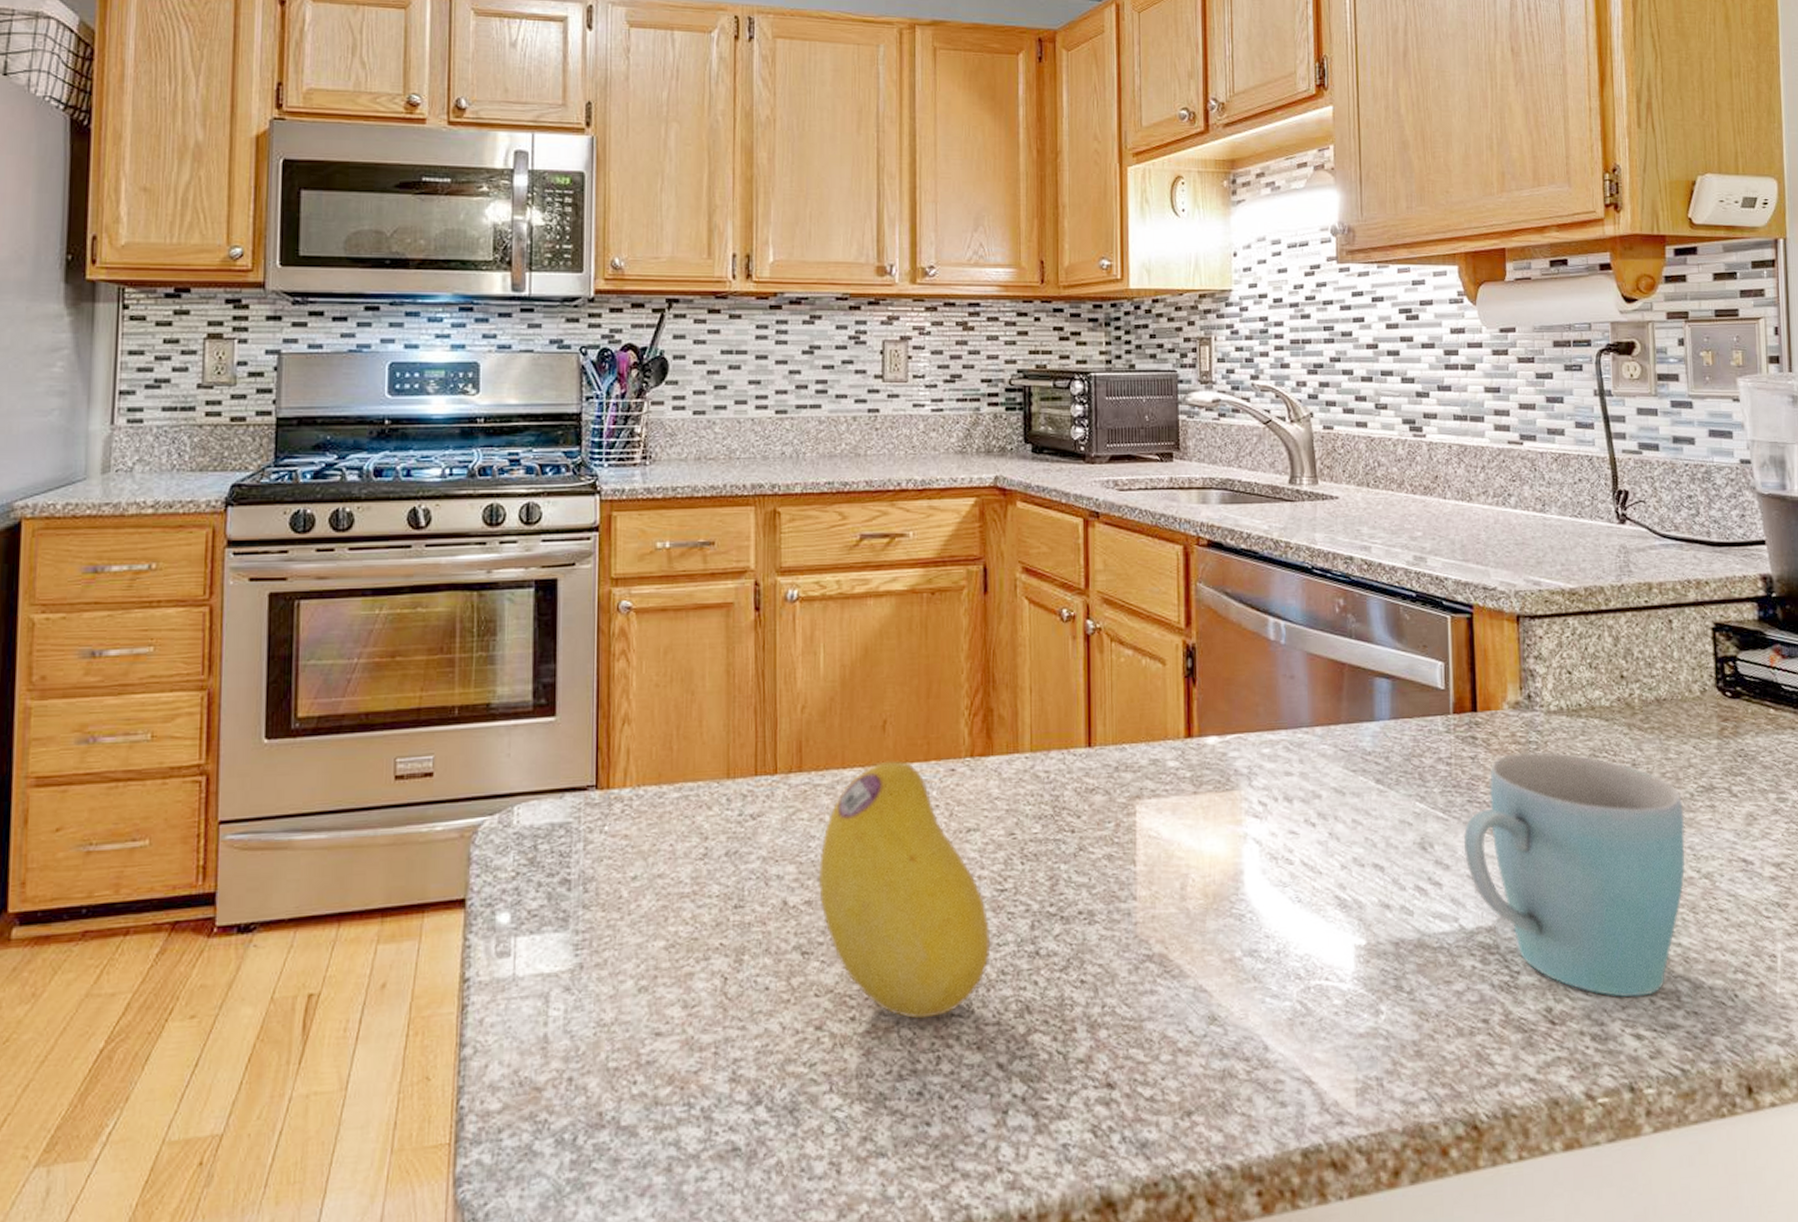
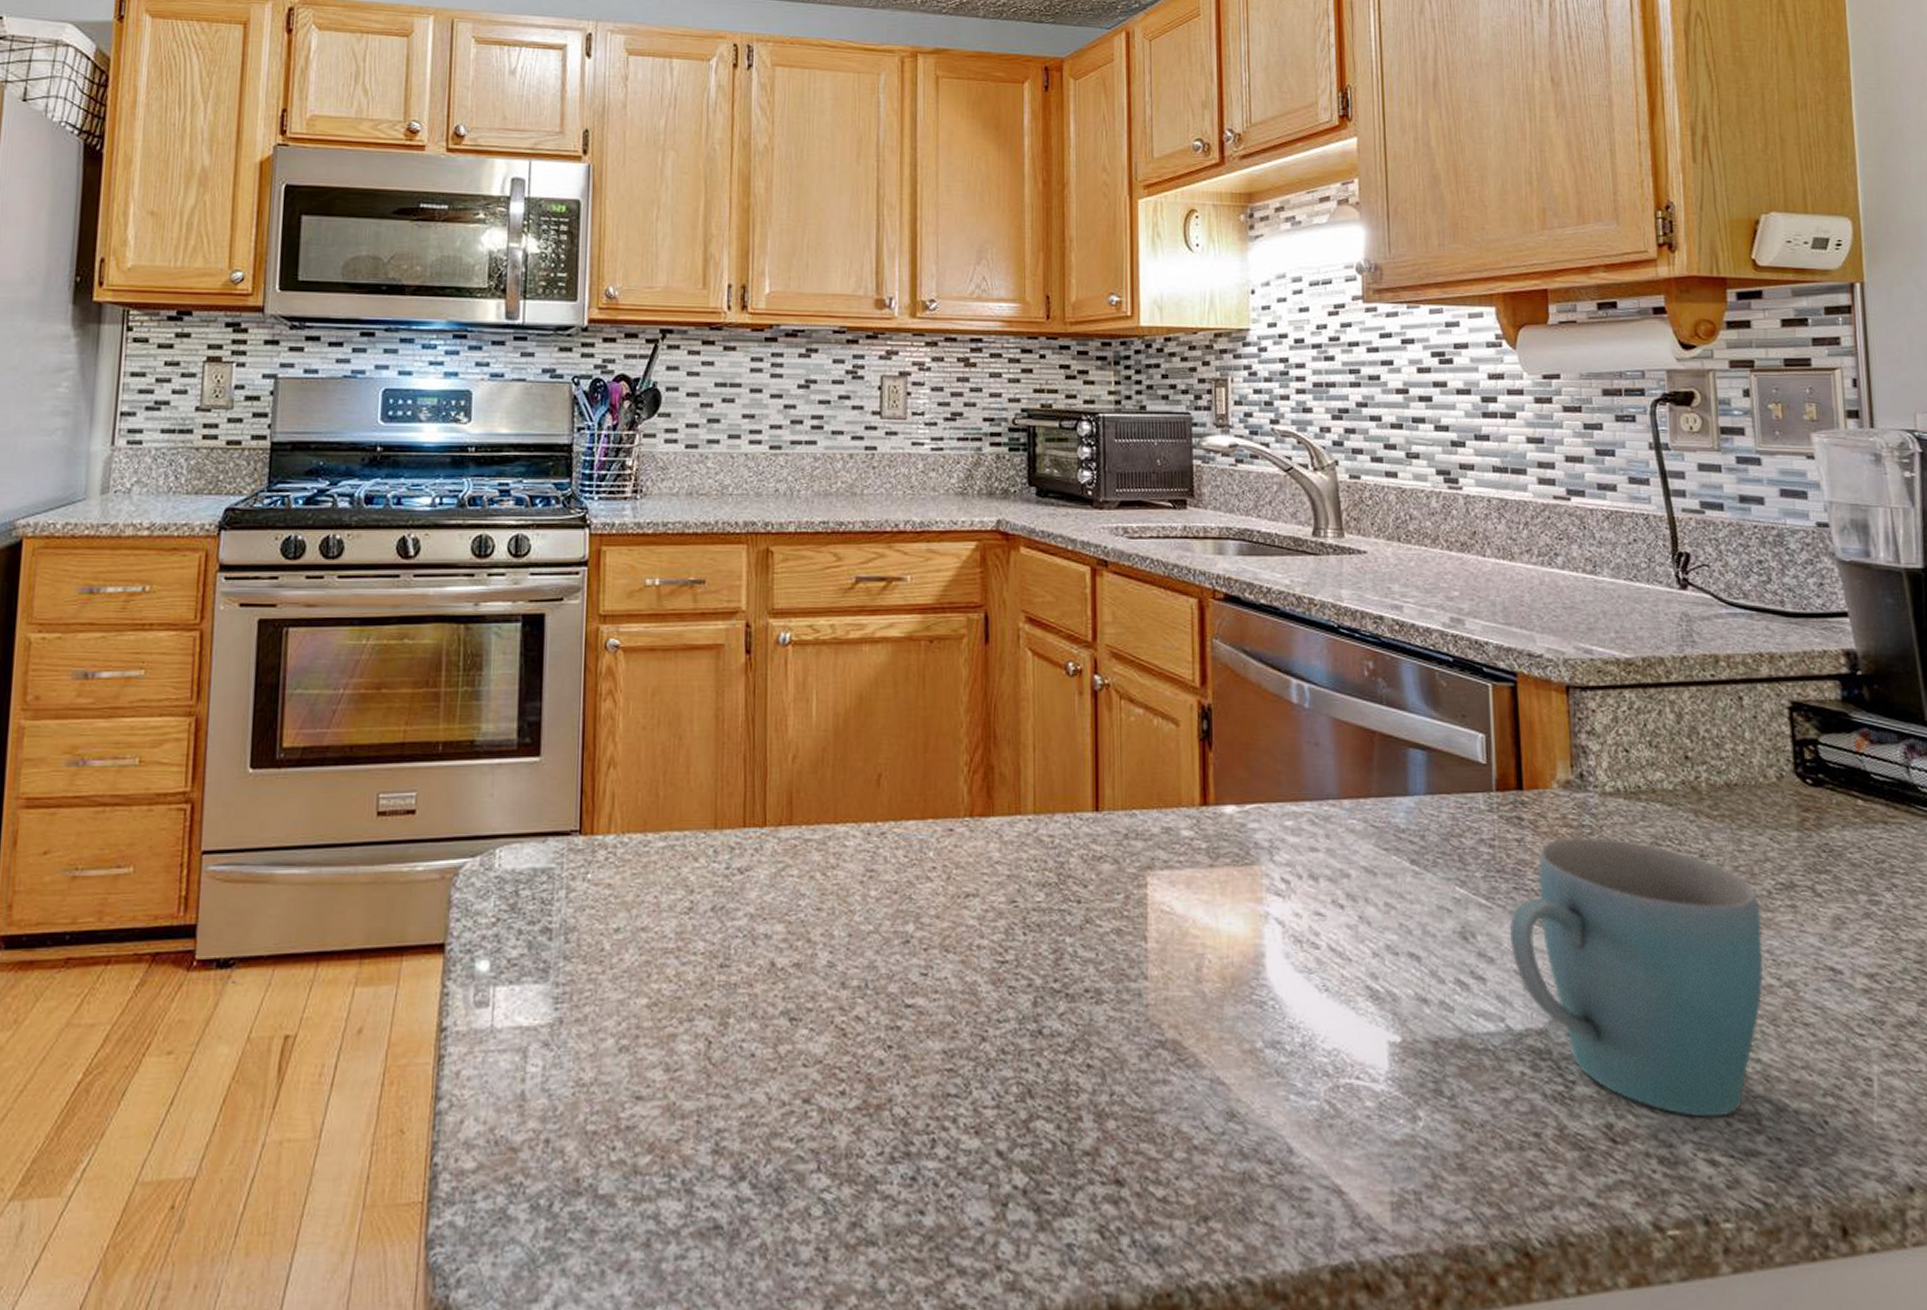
fruit: present [818,761,991,1019] -> none [807,817,990,1097]

